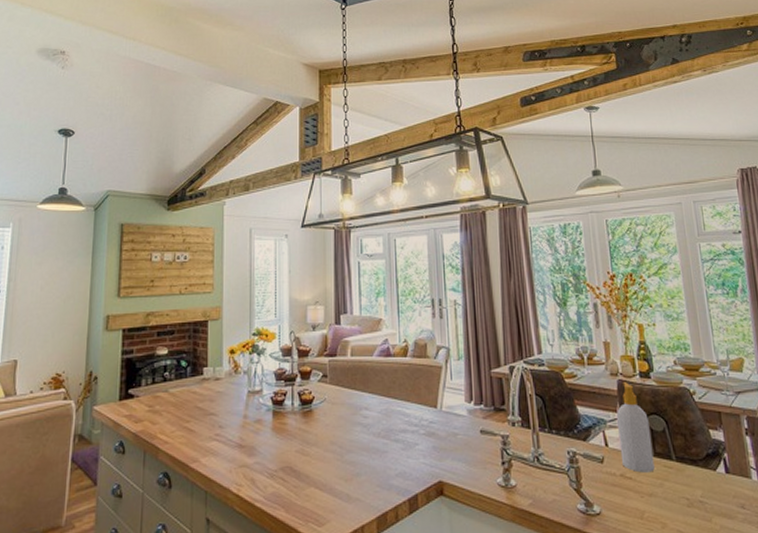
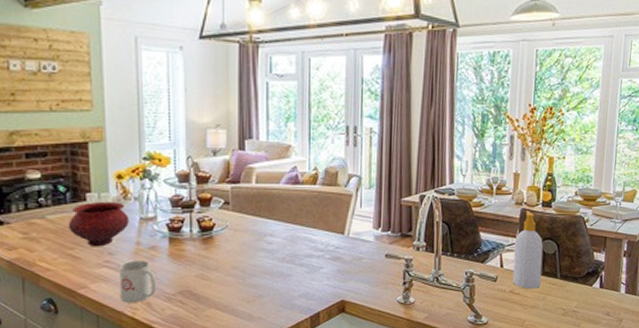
bowl: none [186,376,238,420] -> present [68,202,129,247]
mug: none [227,433,261,479] -> present [119,260,157,303]

